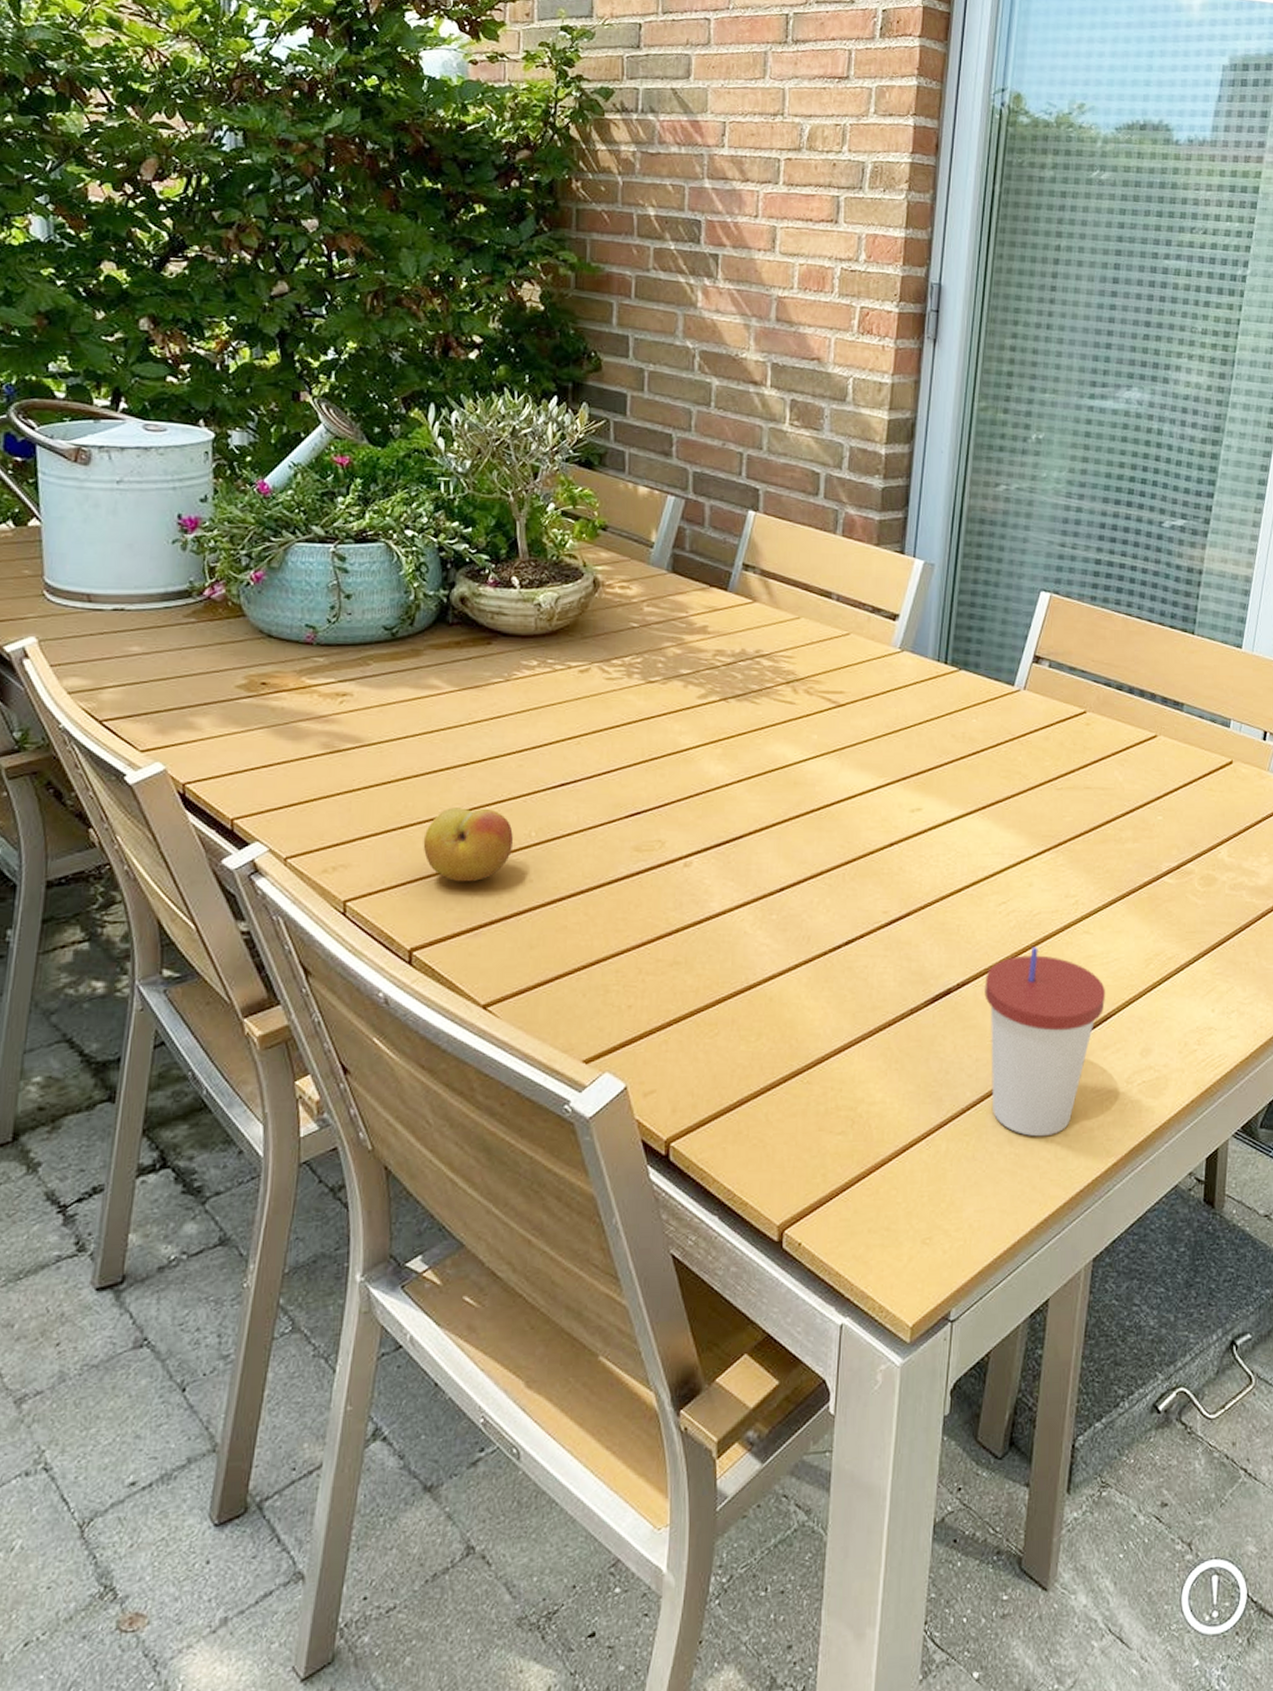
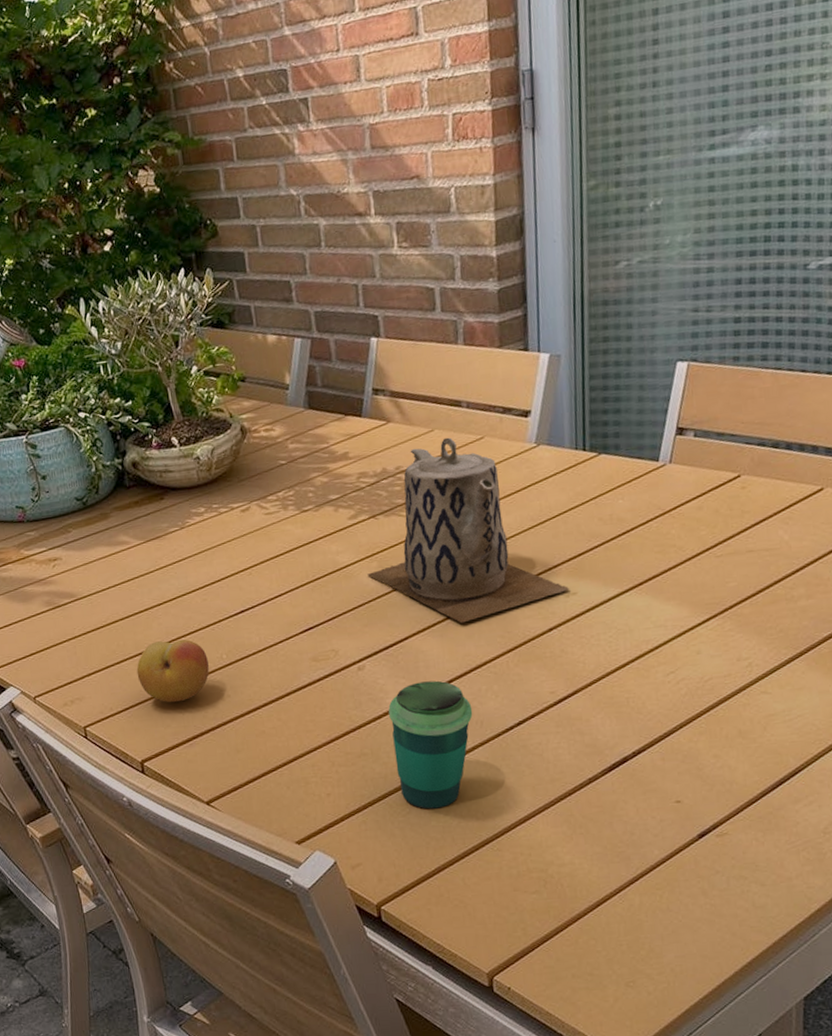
teapot: none [709,628,916,827] -> present [367,437,570,623]
cup: none [710,887,801,1032] -> present [388,680,473,809]
cup: present [984,947,1106,1137] -> none [661,711,792,888]

